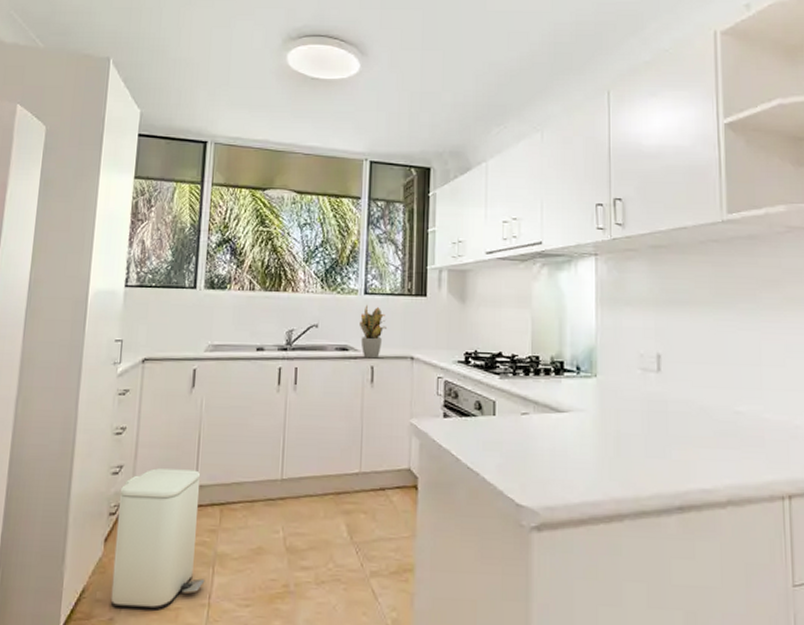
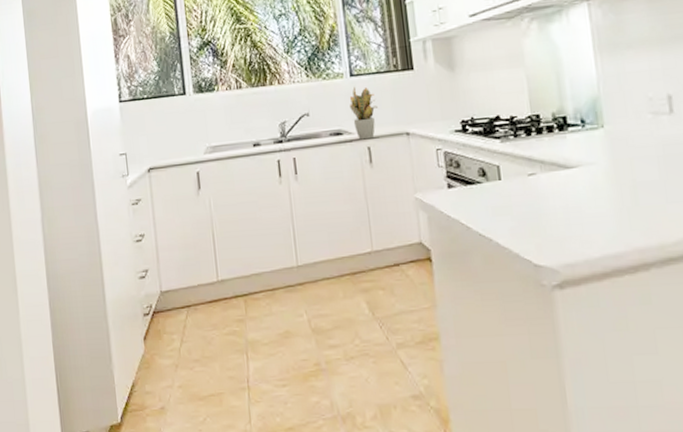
pedal bin: present [110,468,205,611] -> none [149,266,242,398]

